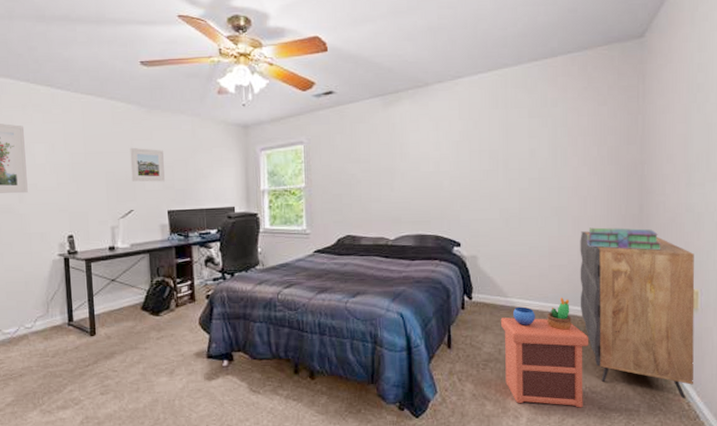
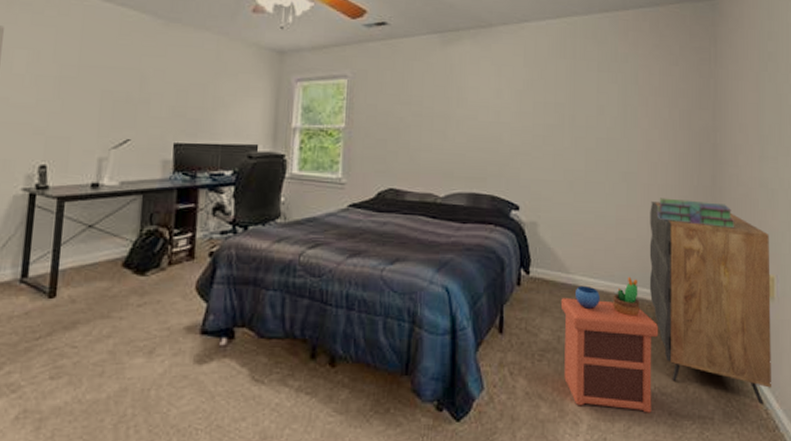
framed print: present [130,147,165,182] -> none [133,64,178,108]

